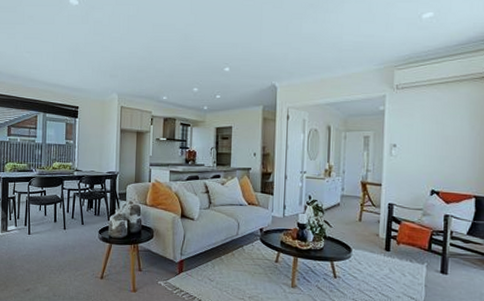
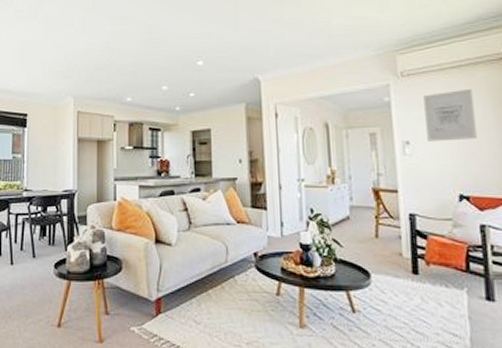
wall art: none [411,102,454,146] -> present [423,88,477,142]

